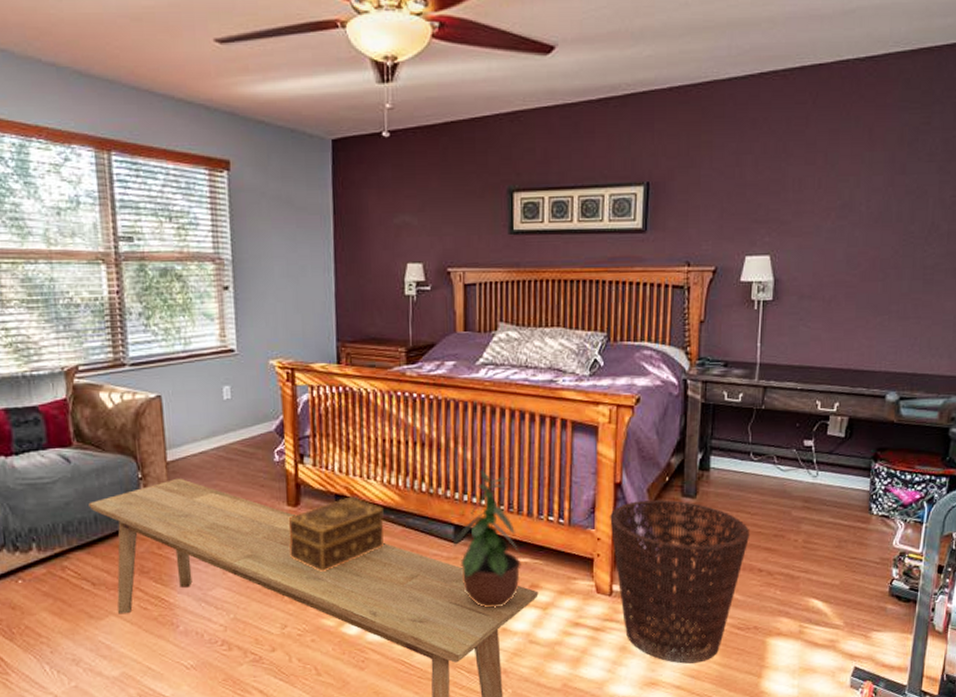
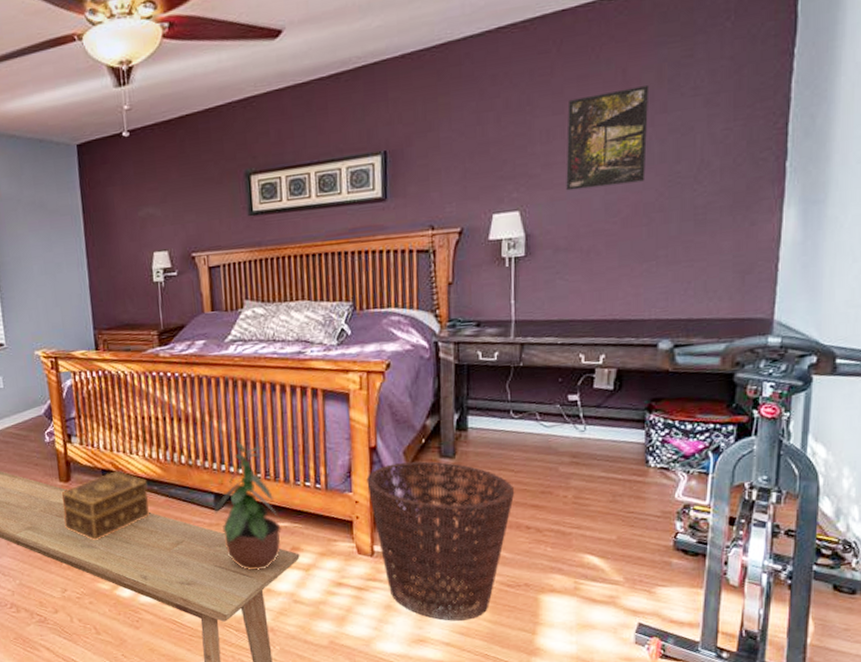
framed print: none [813,147,892,240] -> present [566,85,650,191]

